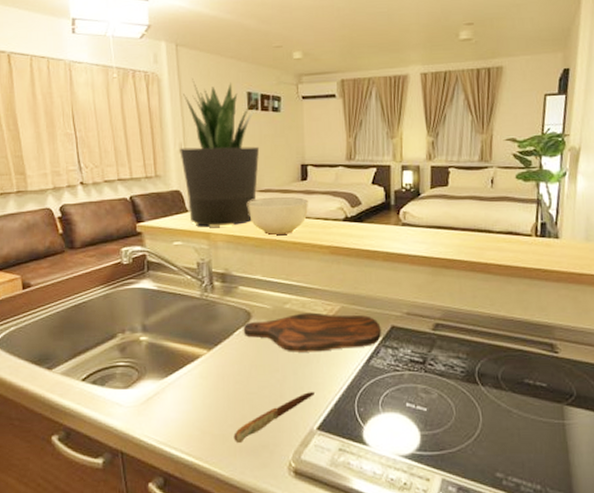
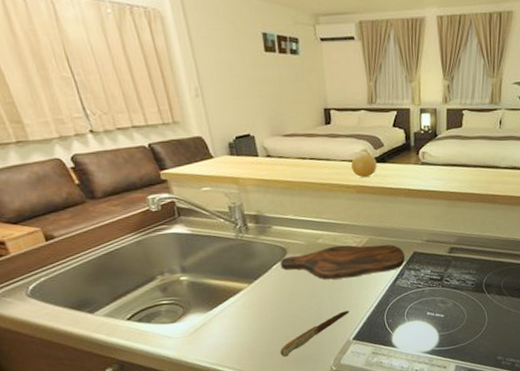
planter: present [180,79,260,227] -> none [192,16,282,172]
bowl: present [248,196,308,236] -> none [273,140,334,178]
fruit: none [326,212,354,238] -> present [351,154,377,178]

